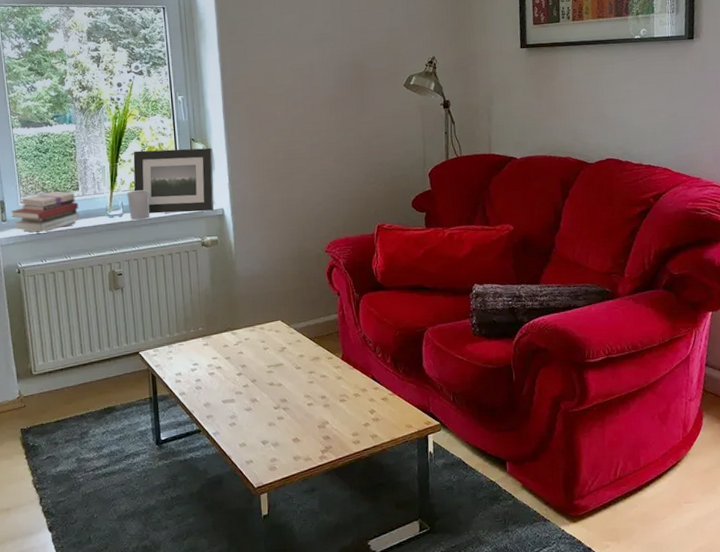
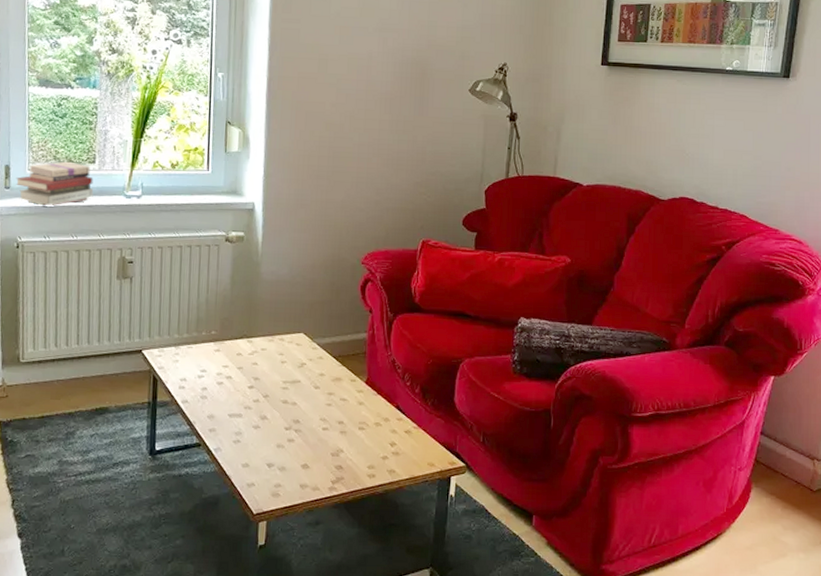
candle holder: present [127,190,150,220] -> none [148,171,174,204]
picture frame: present [133,148,215,214] -> none [157,127,250,204]

